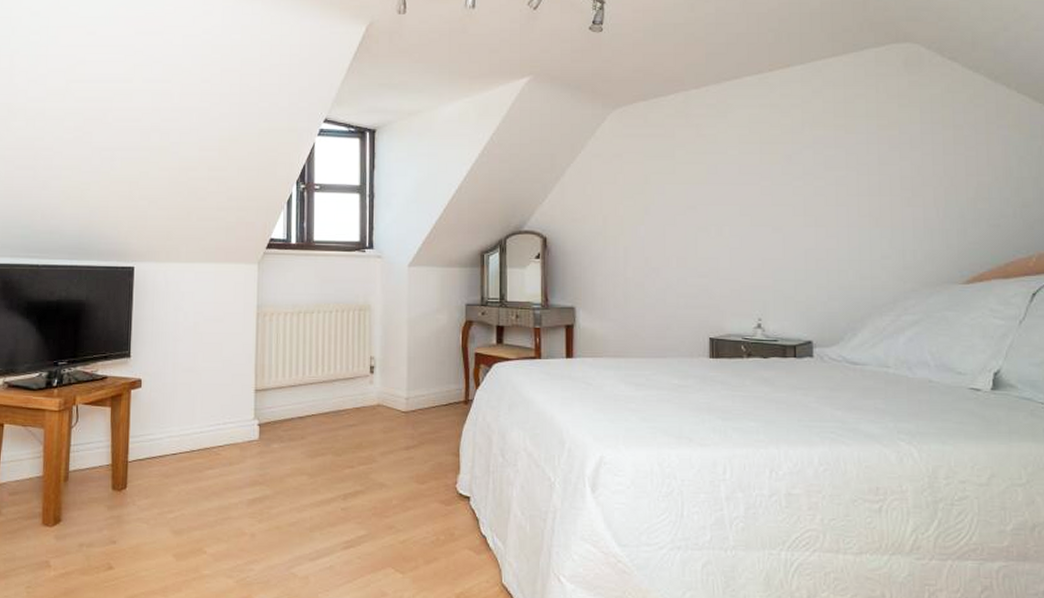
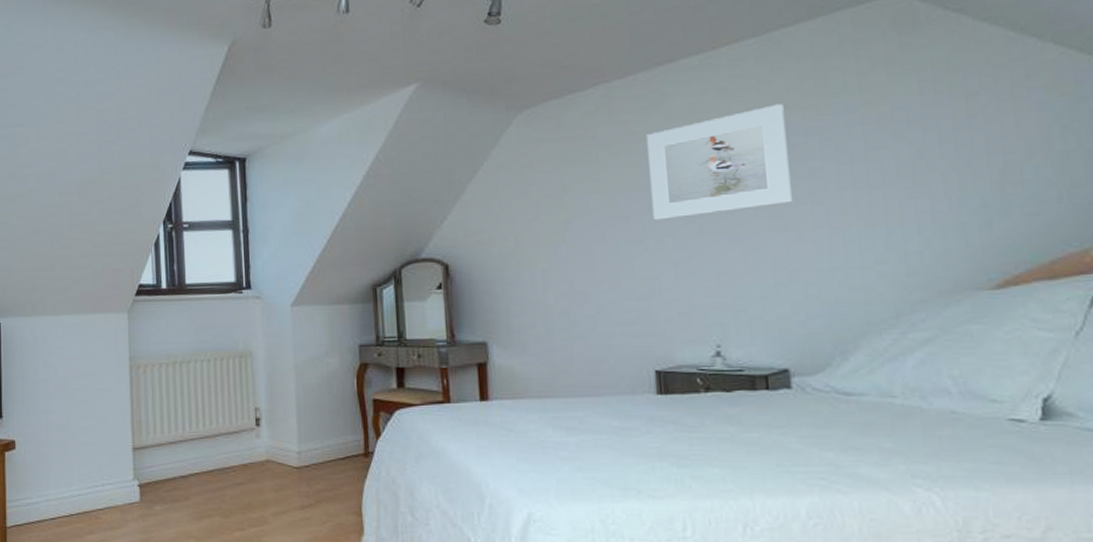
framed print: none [714,121,822,211] -> present [647,104,792,220]

